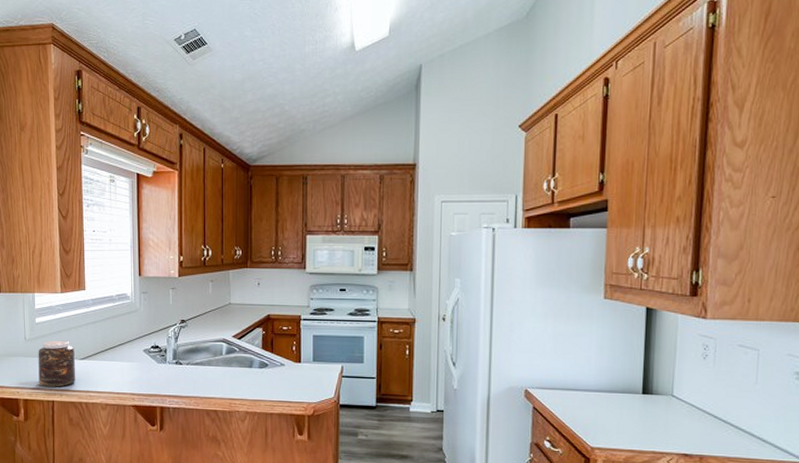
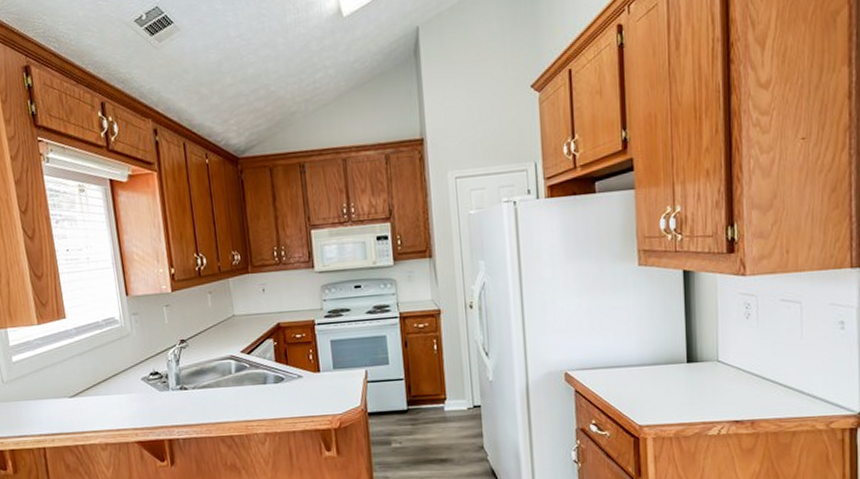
jar: present [38,340,75,387] -> none [19,377,67,433]

